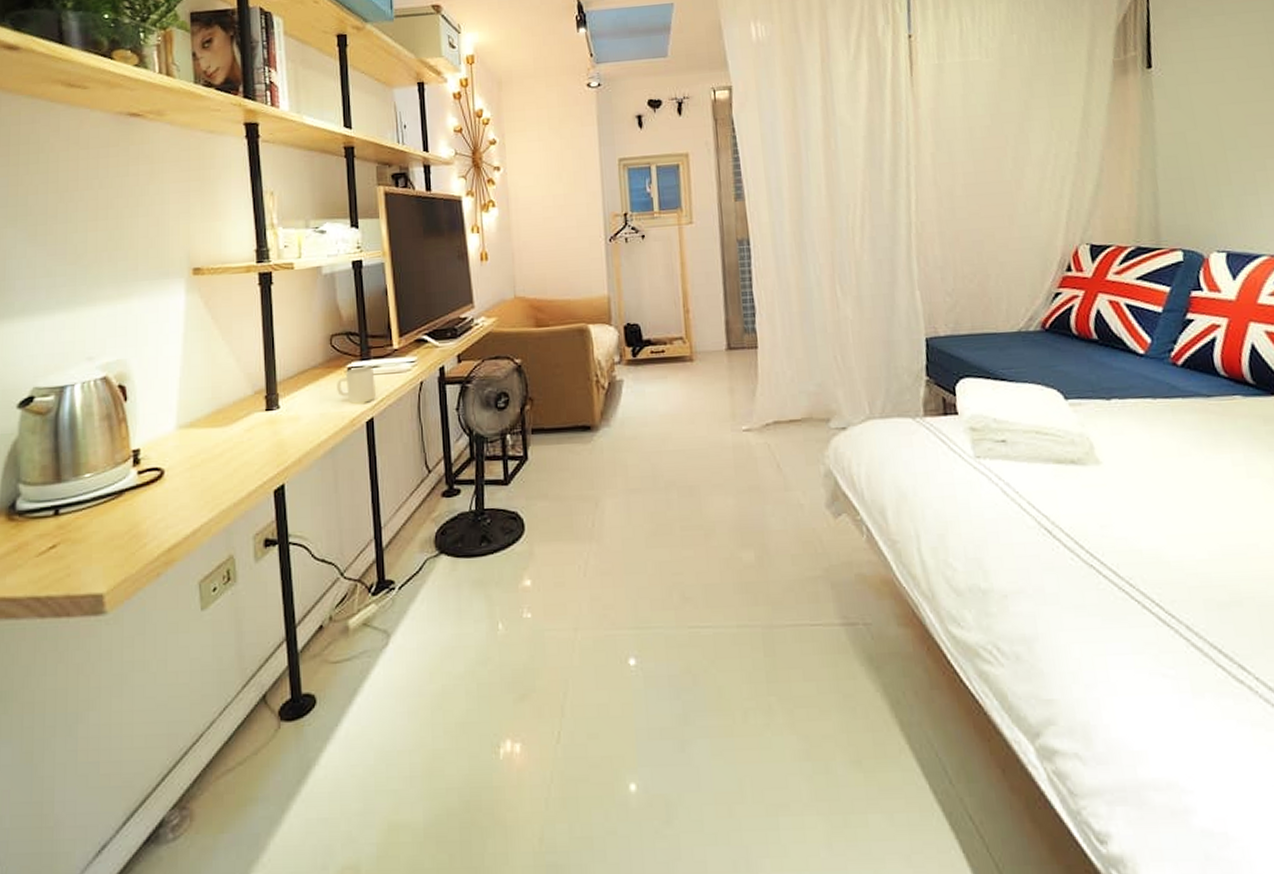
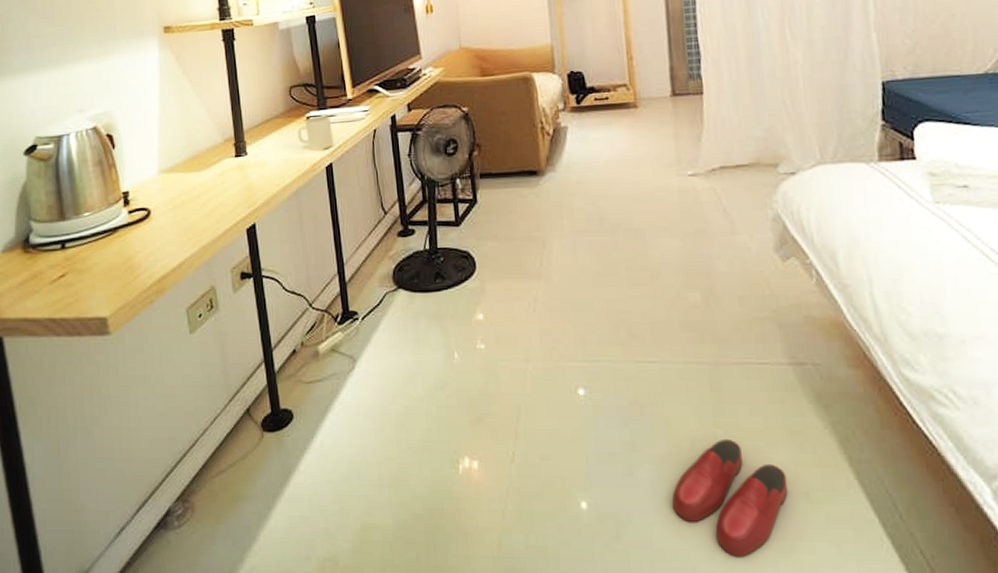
slippers: none [724,706,841,836] -> present [672,438,788,557]

